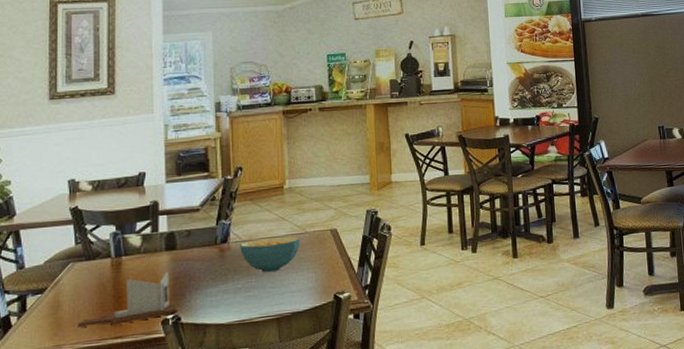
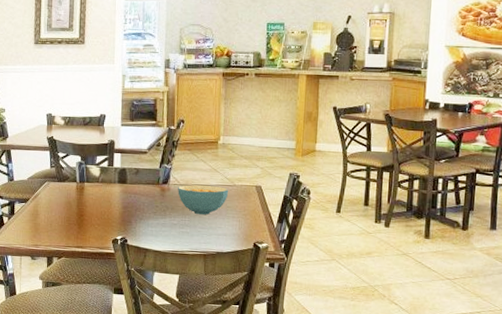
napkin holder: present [78,272,178,327] -> none [50,201,125,237]

